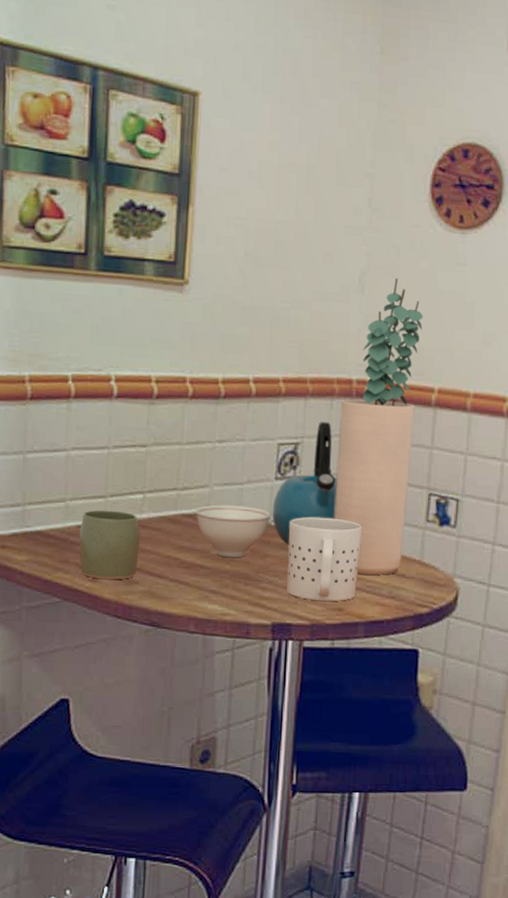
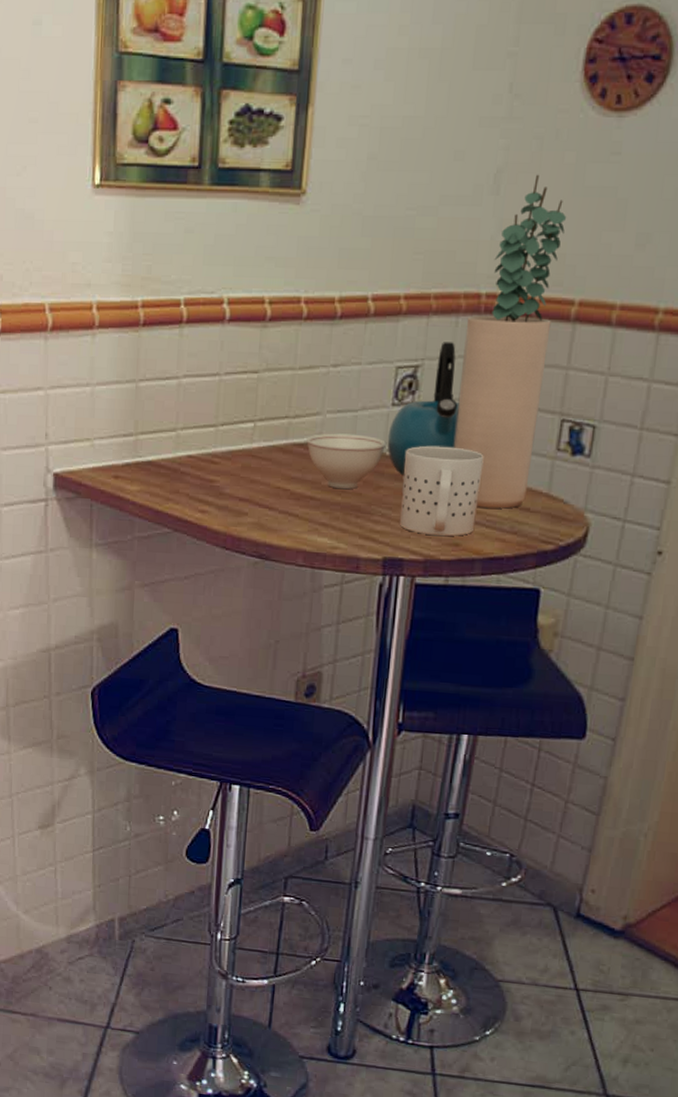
mug: present [79,510,140,580] -> none [189,439,250,511]

